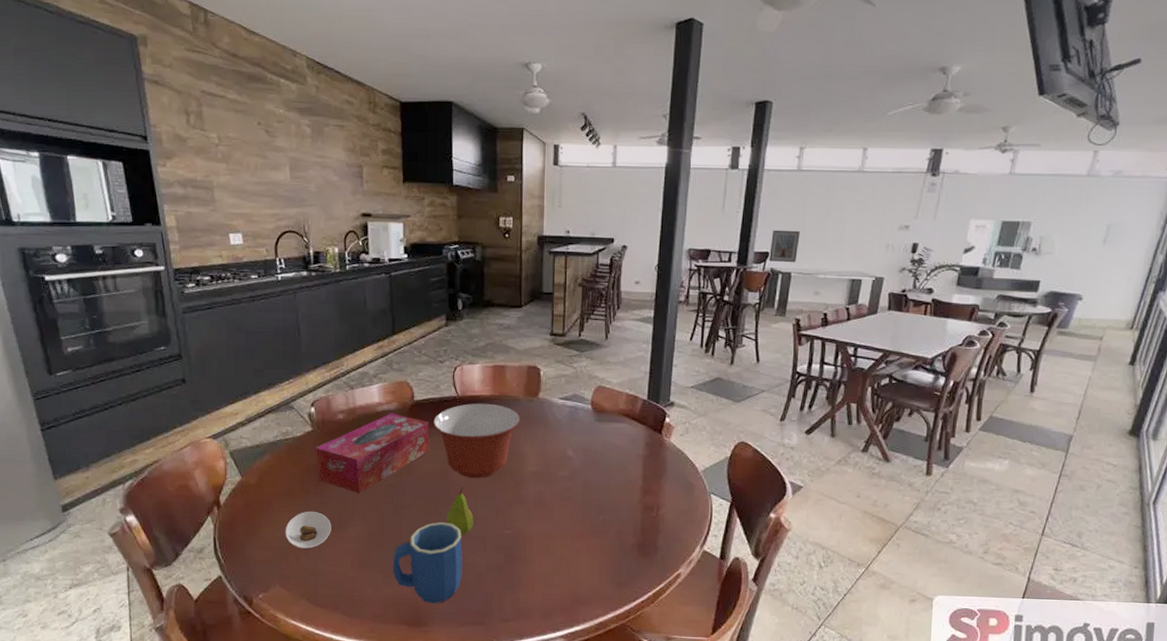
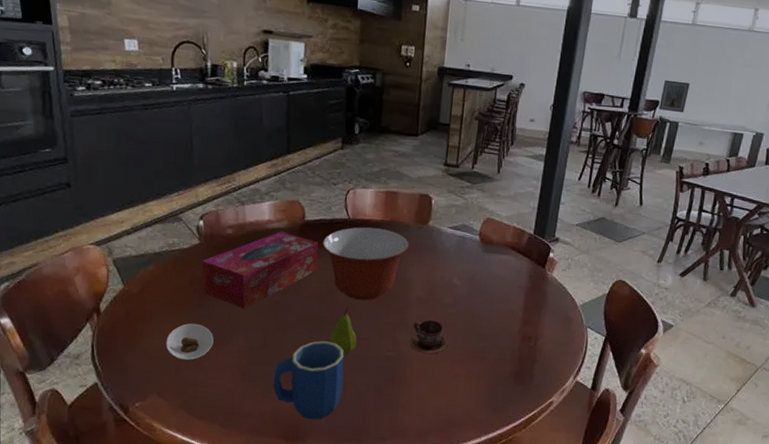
cup: none [528,494,567,530] -> present [410,320,448,354]

